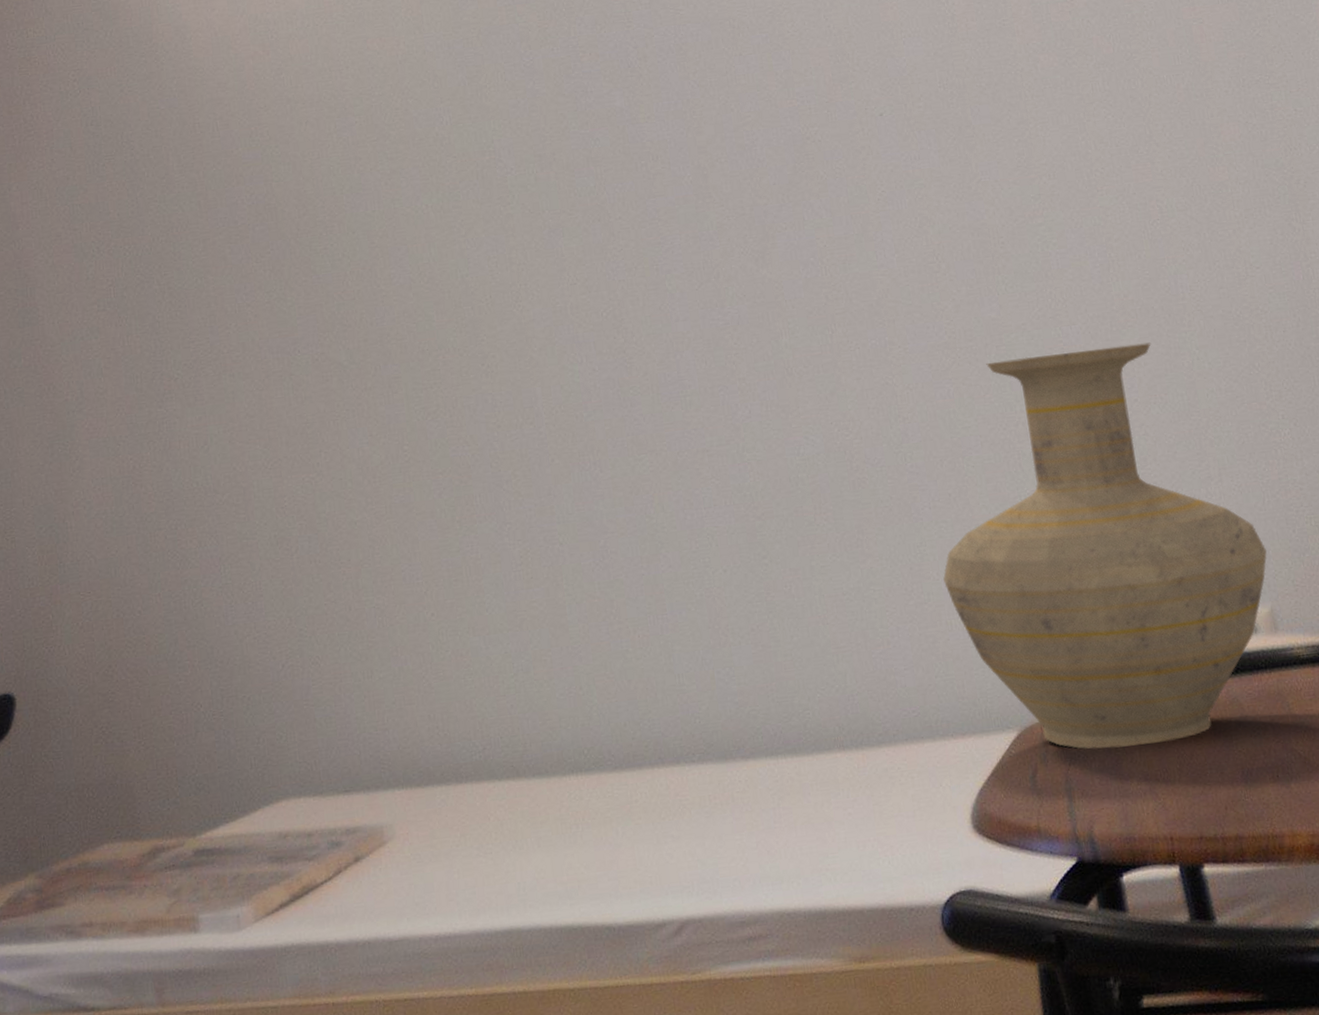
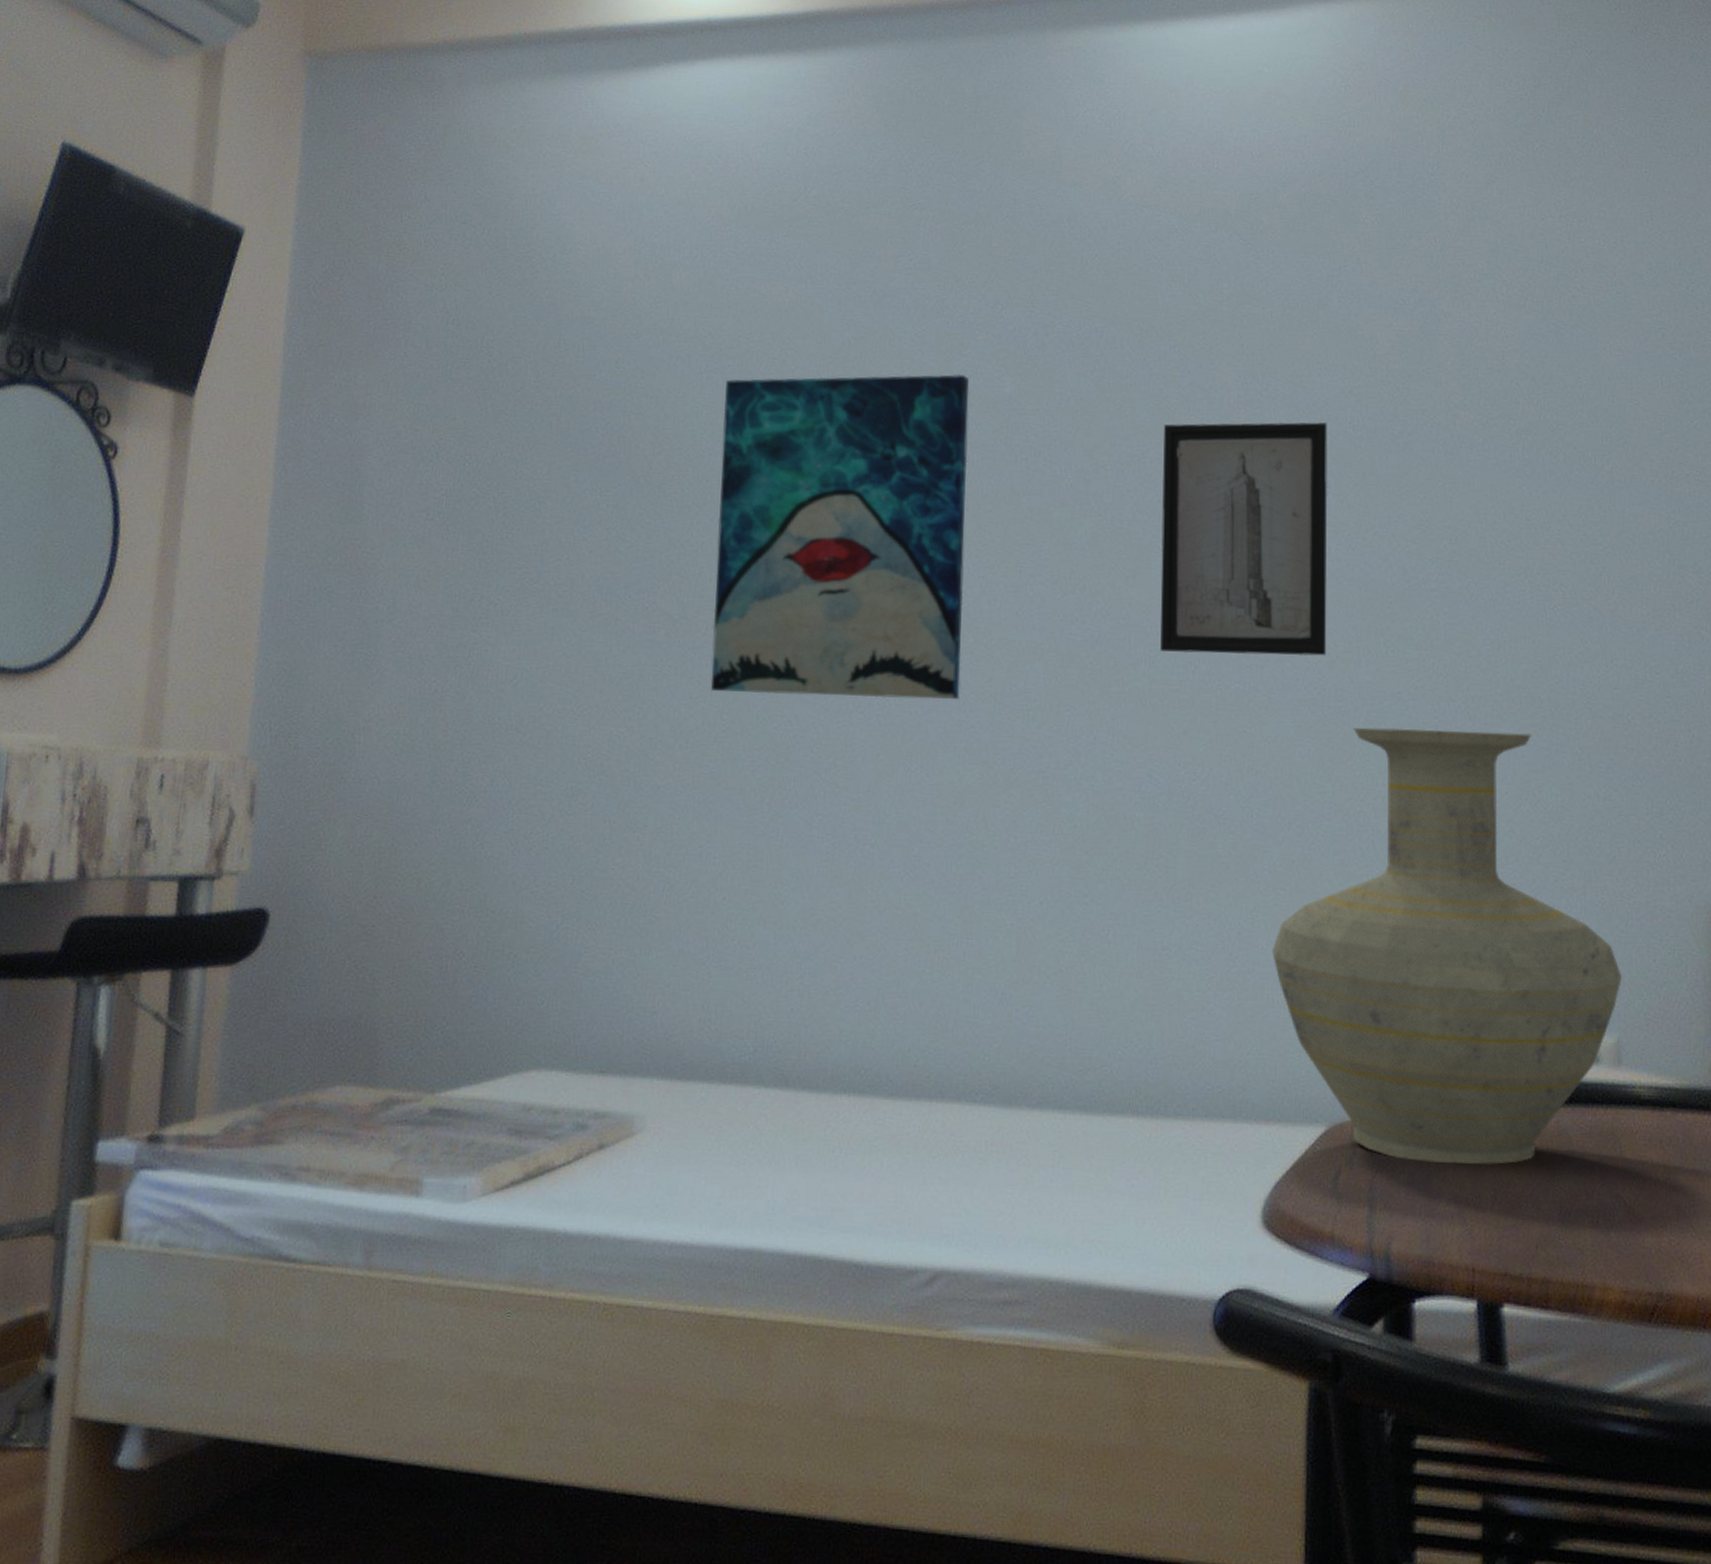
wall art: none [356,95,620,427] -> present [710,374,969,700]
wall art: none [768,85,951,322] -> present [1160,421,1328,656]

